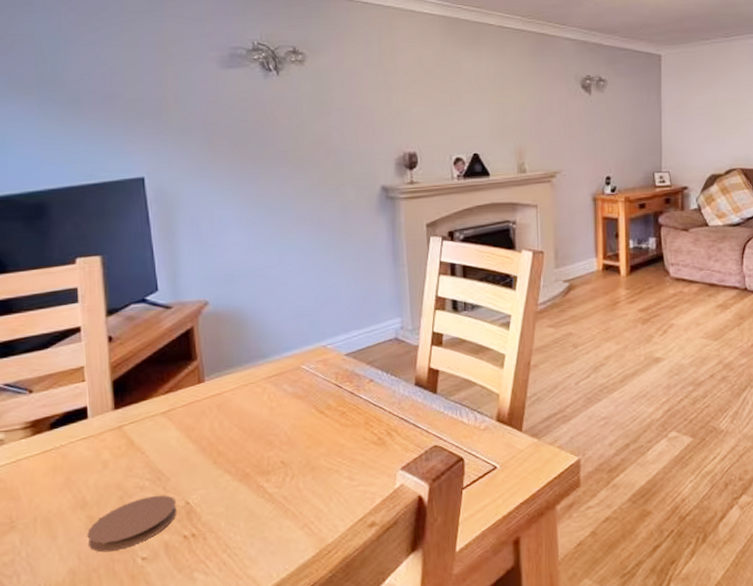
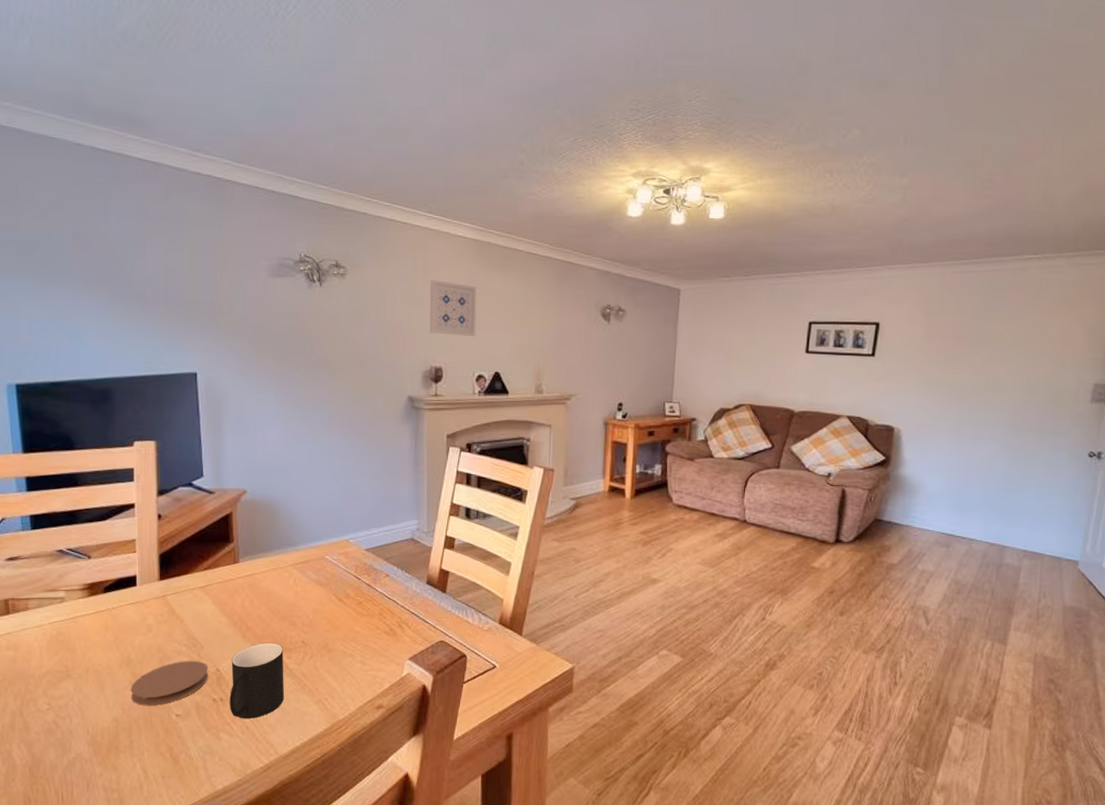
cup: none [202,466,264,554] -> present [229,642,284,719]
wall art: none [397,61,450,118] -> present [429,280,477,336]

